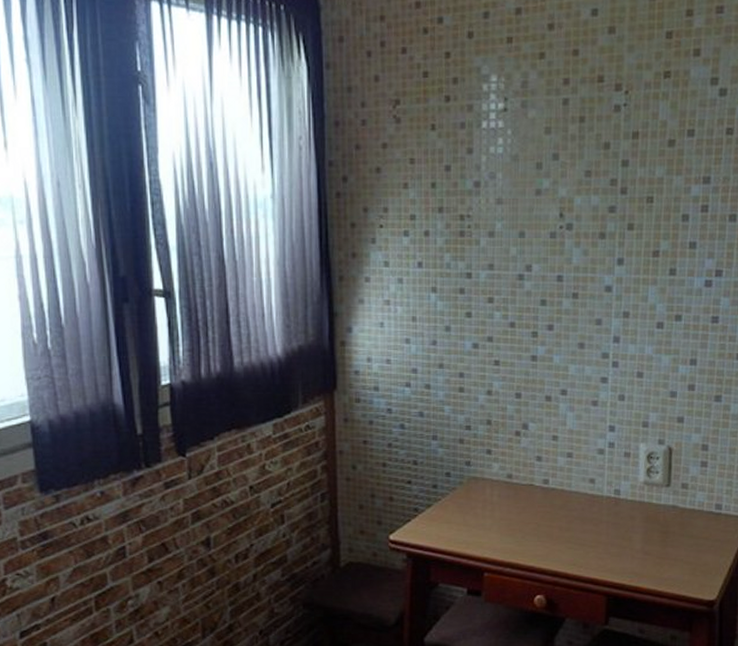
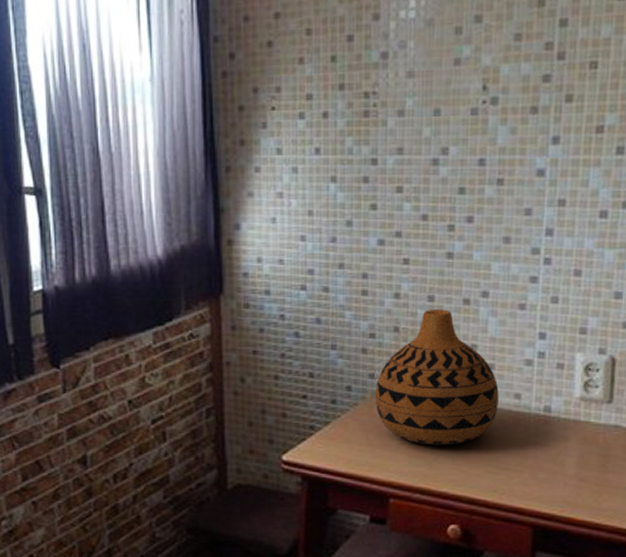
vase: none [471,405,576,525] -> present [375,309,499,446]

